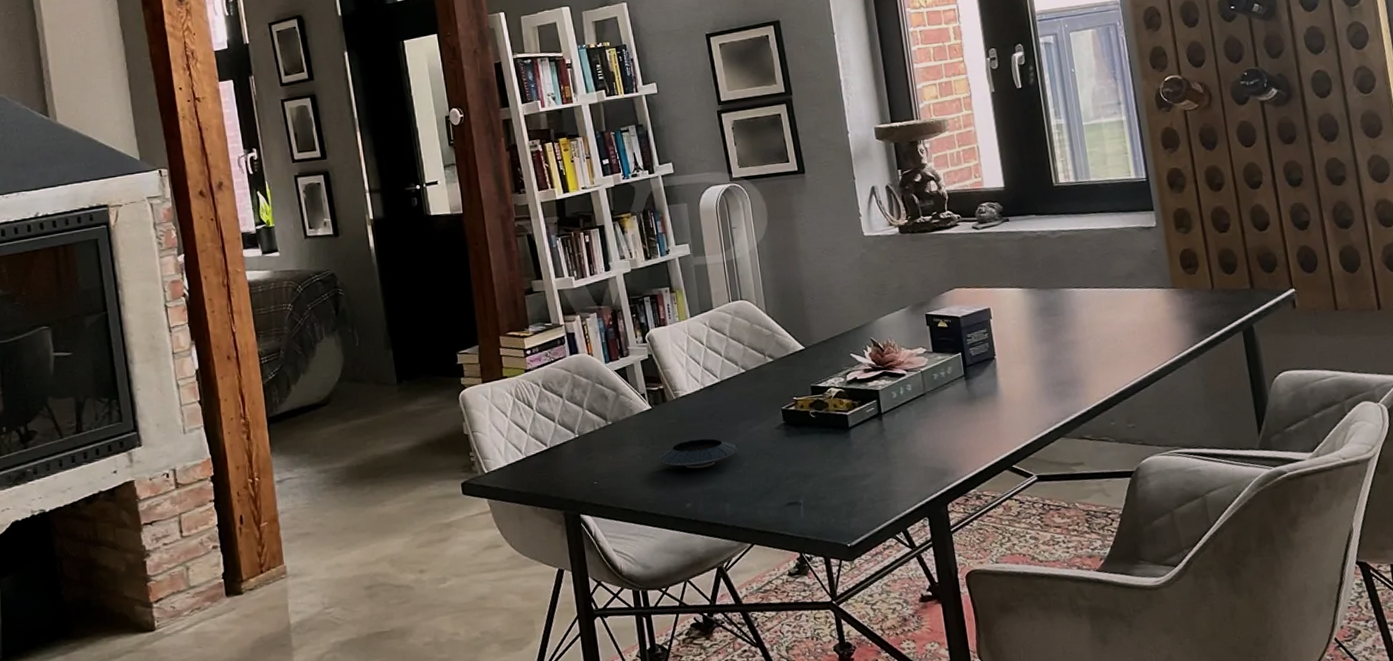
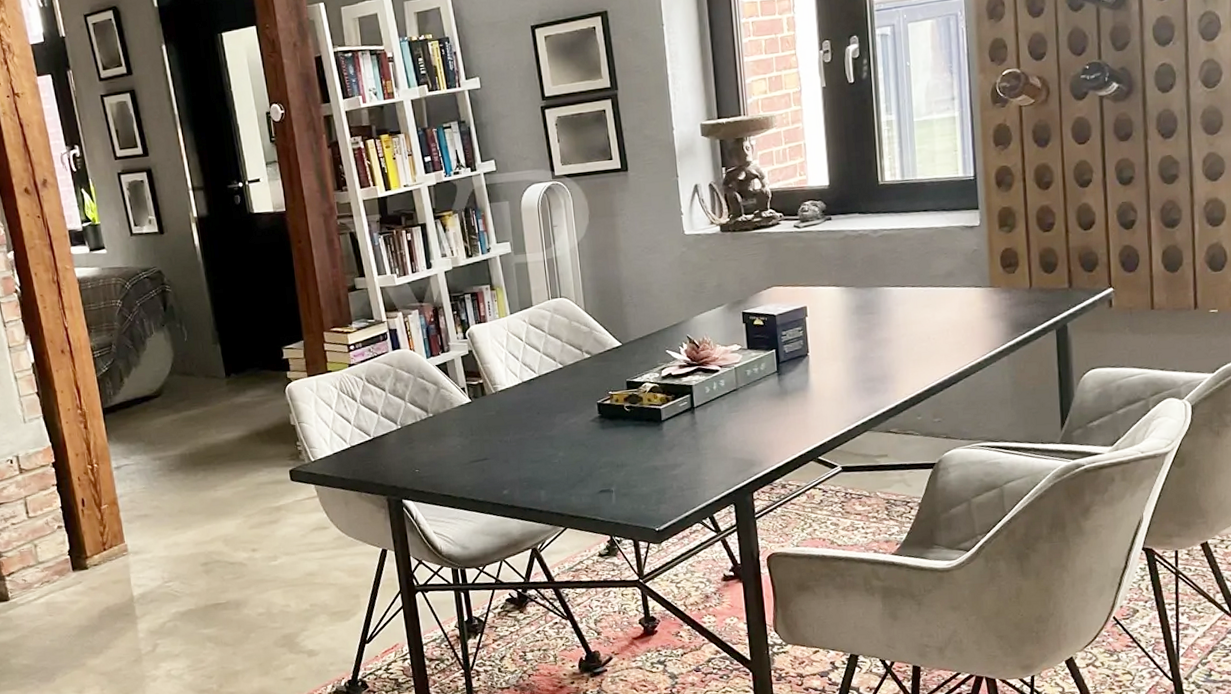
saucer: present [659,438,737,469] -> none [478,430,553,459]

